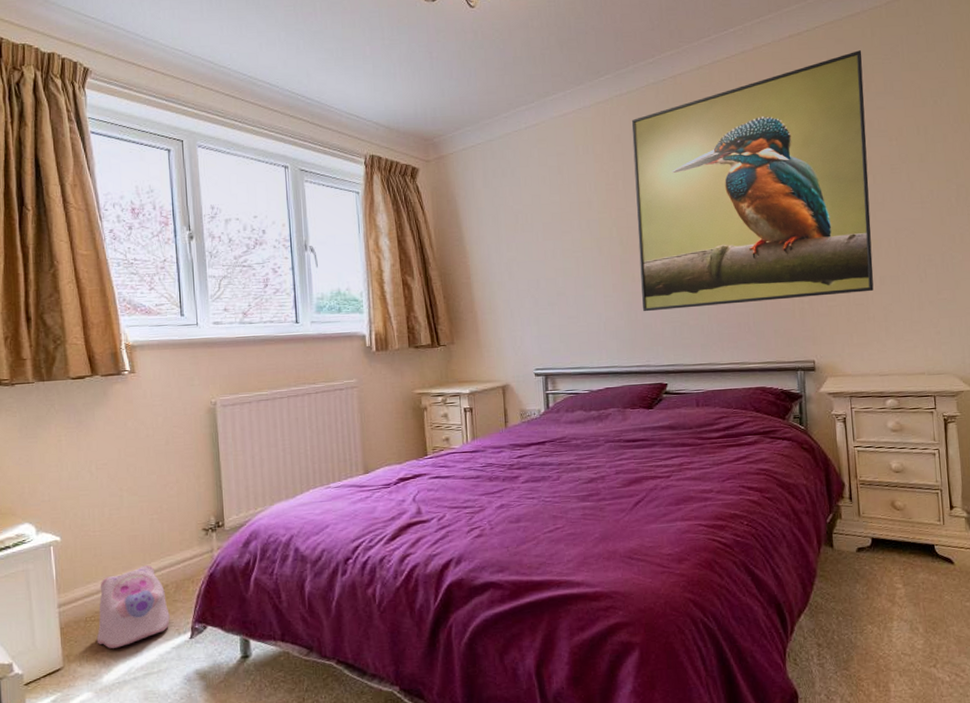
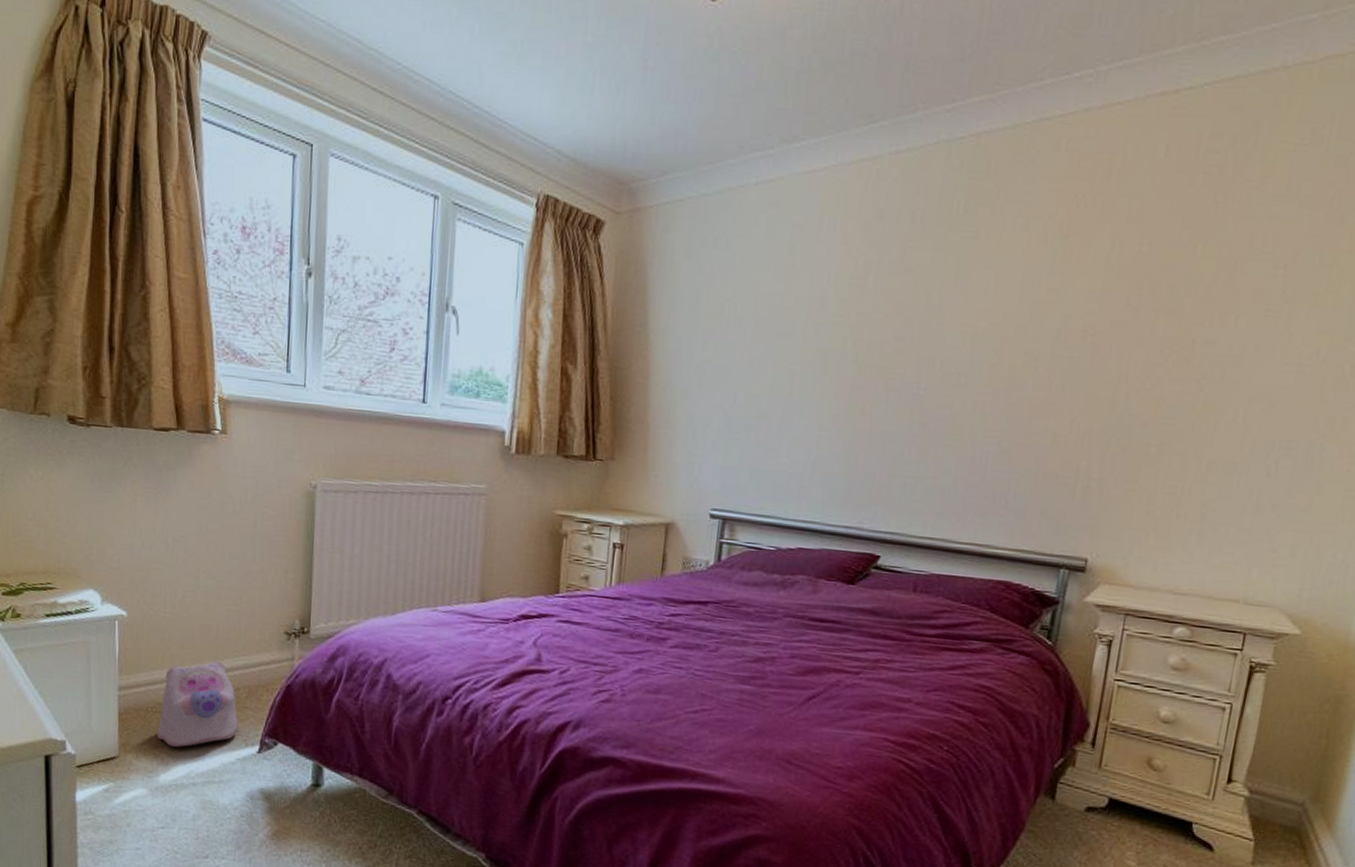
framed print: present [631,50,874,312] -> none [867,127,1267,479]

